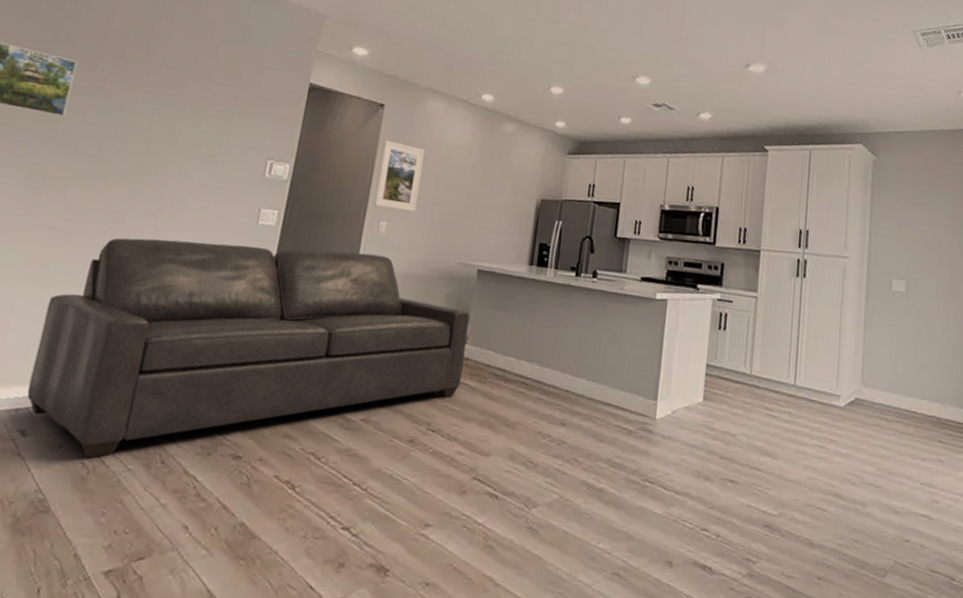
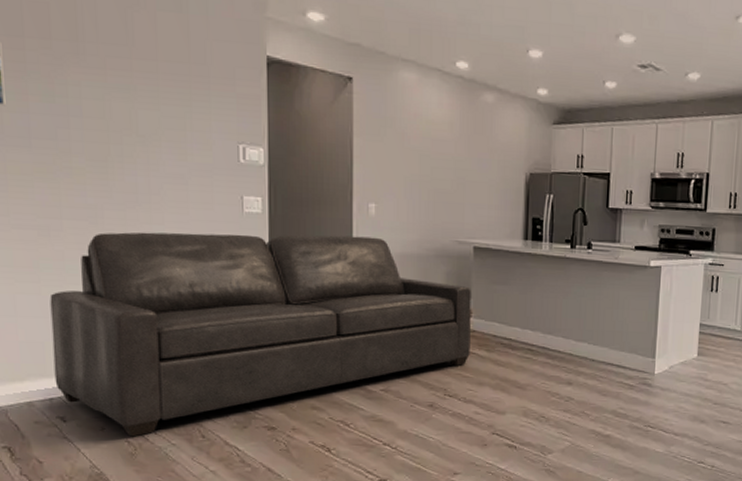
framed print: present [373,140,425,212] -> none [358,117,403,192]

